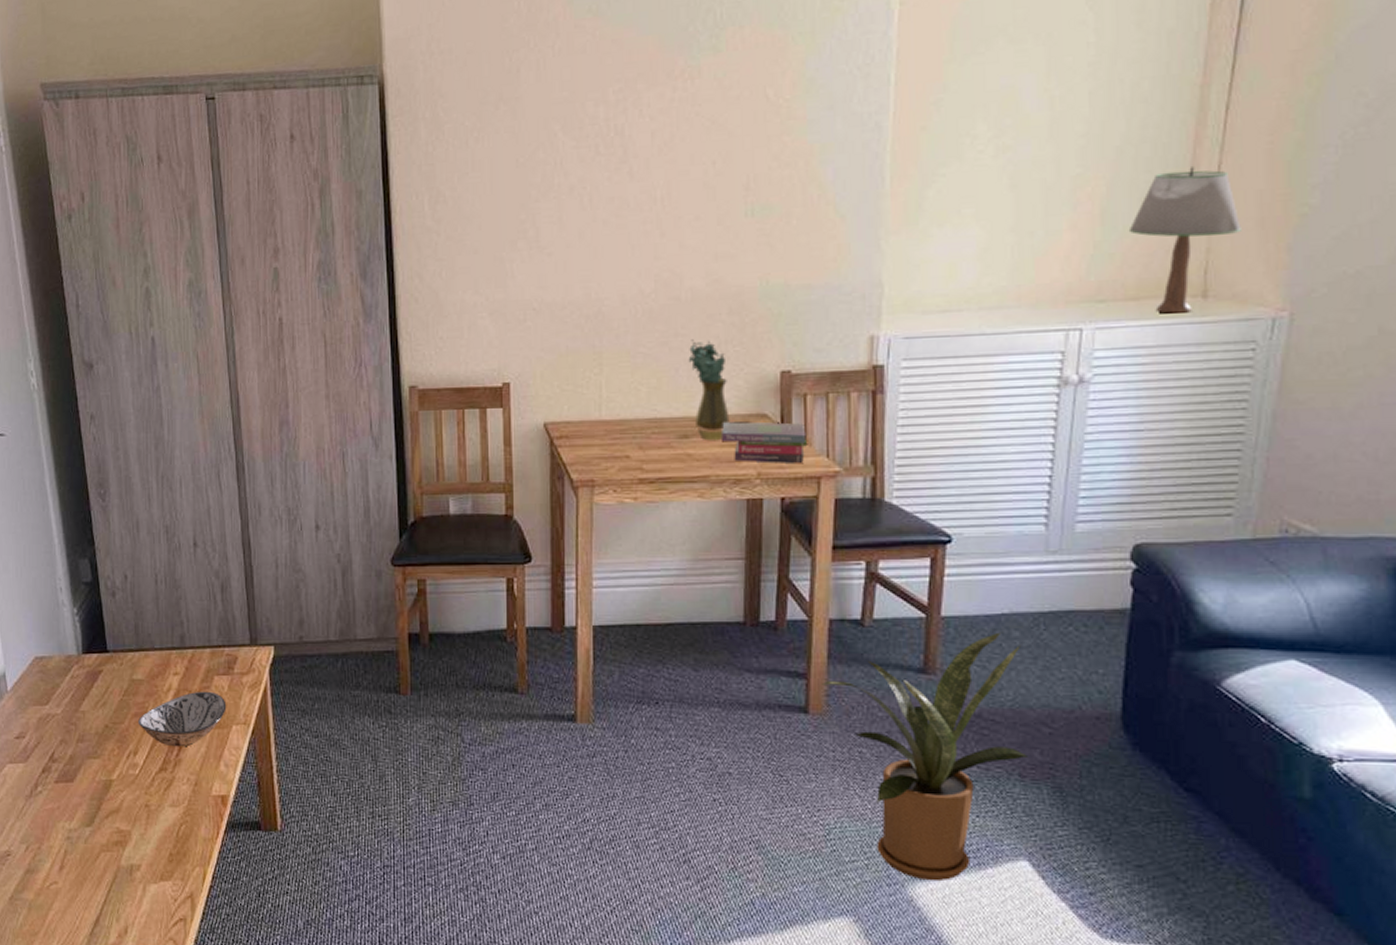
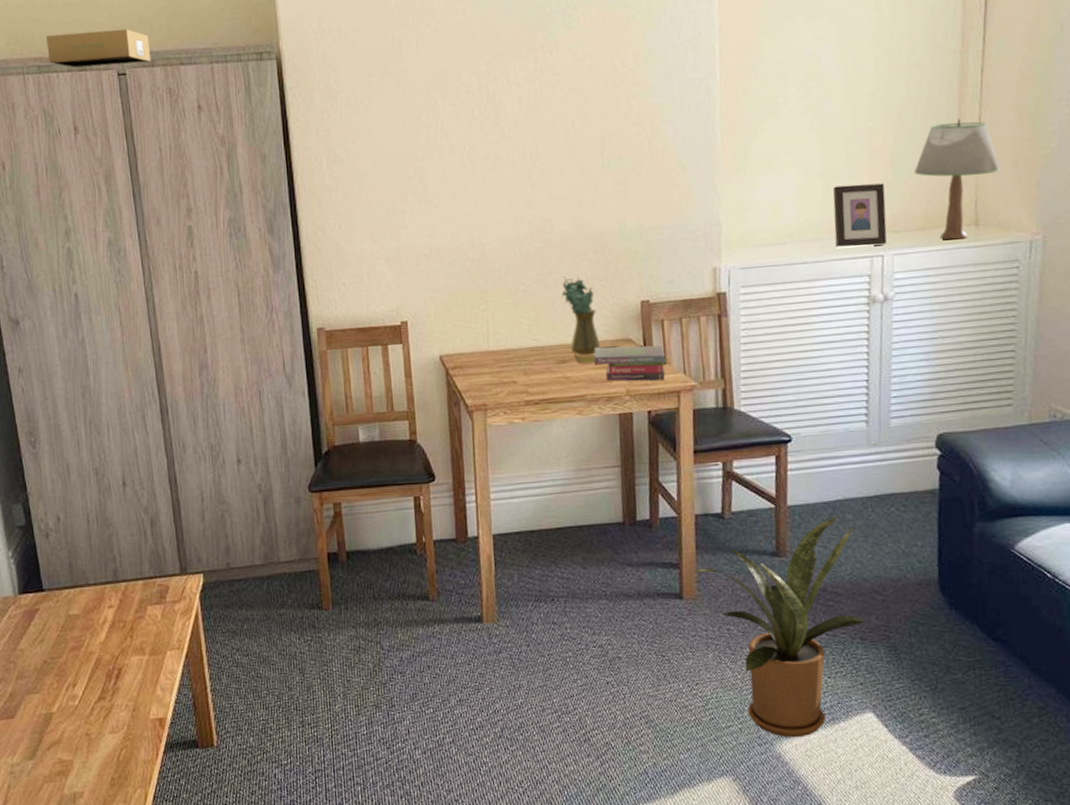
box: none [132,48,243,91] -> present [46,28,151,68]
decorative bowl: present [138,691,227,747] -> none [76,620,161,676]
picture frame: none [1023,242,1090,318] -> present [833,183,887,248]

